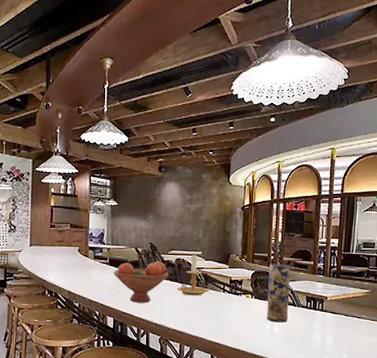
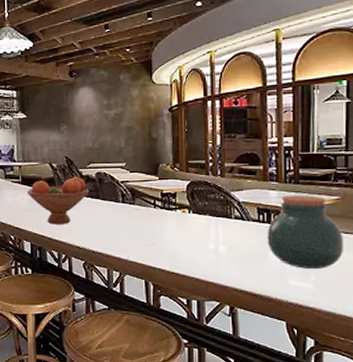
candle holder: present [177,254,210,296] -> none [100,166,138,214]
vase: present [267,263,290,323] -> none [208,171,235,240]
jar: none [312,287,370,349] -> present [267,195,344,270]

